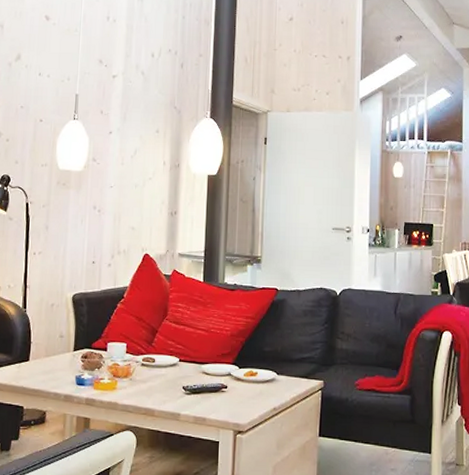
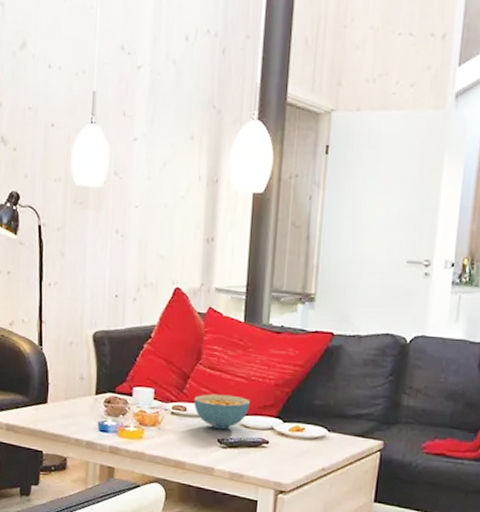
cereal bowl: none [161,345,210,378] -> present [193,393,250,430]

